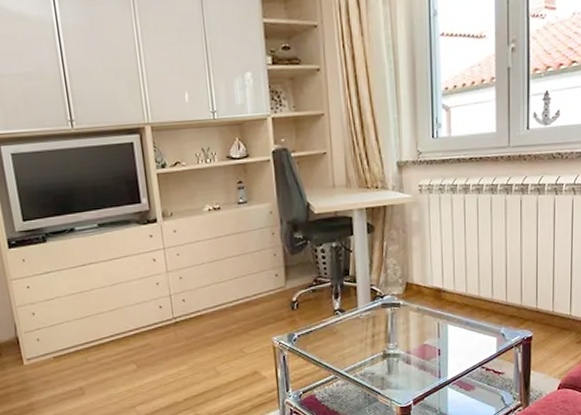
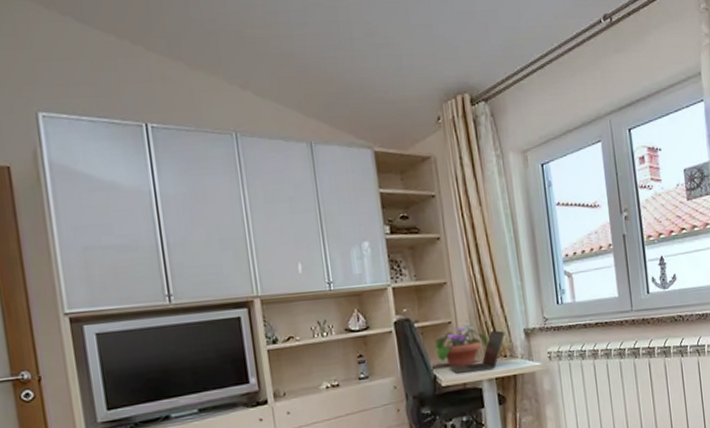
potted flower: none [307,151,360,196] -> present [432,320,487,367]
laptop: none [322,162,378,202] -> present [449,330,505,373]

